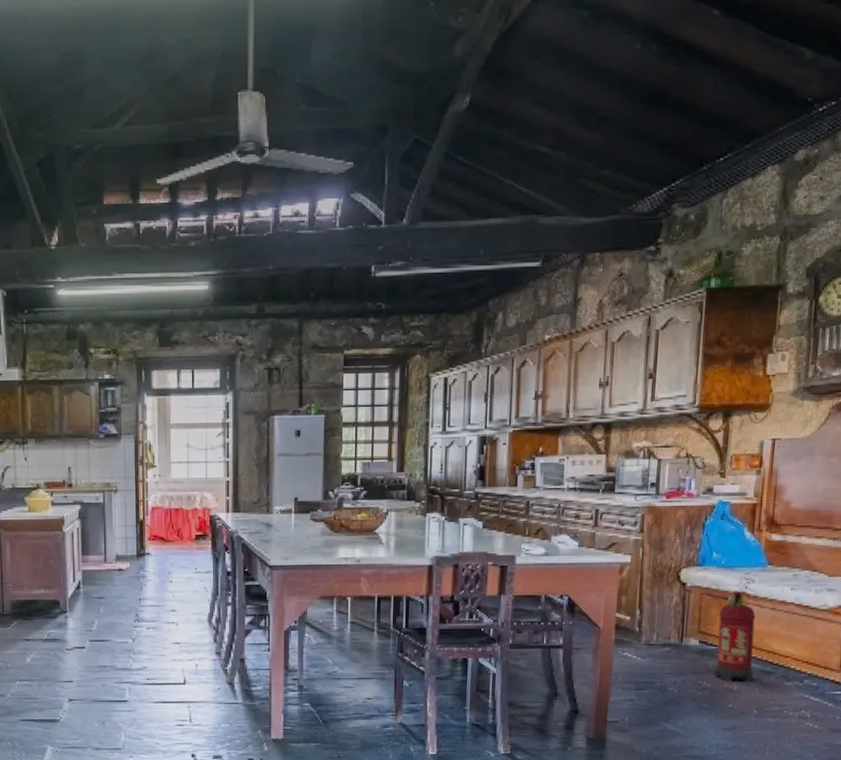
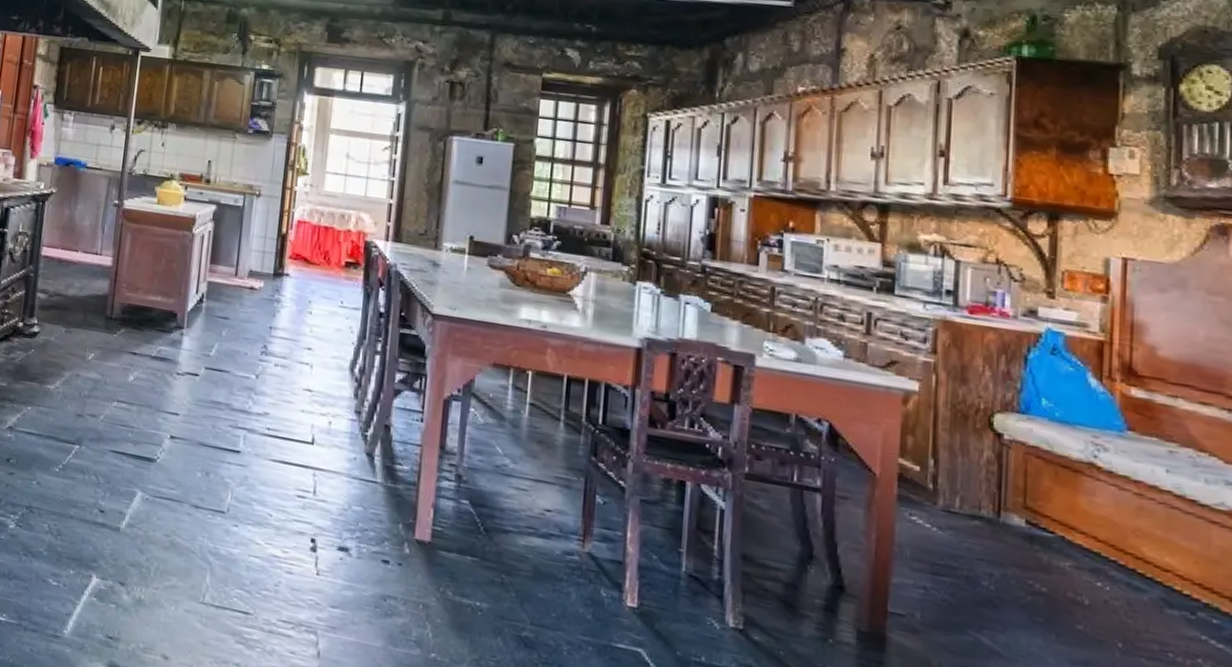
fire extinguisher: present [713,591,756,683] -> none [1050,458,1115,598]

